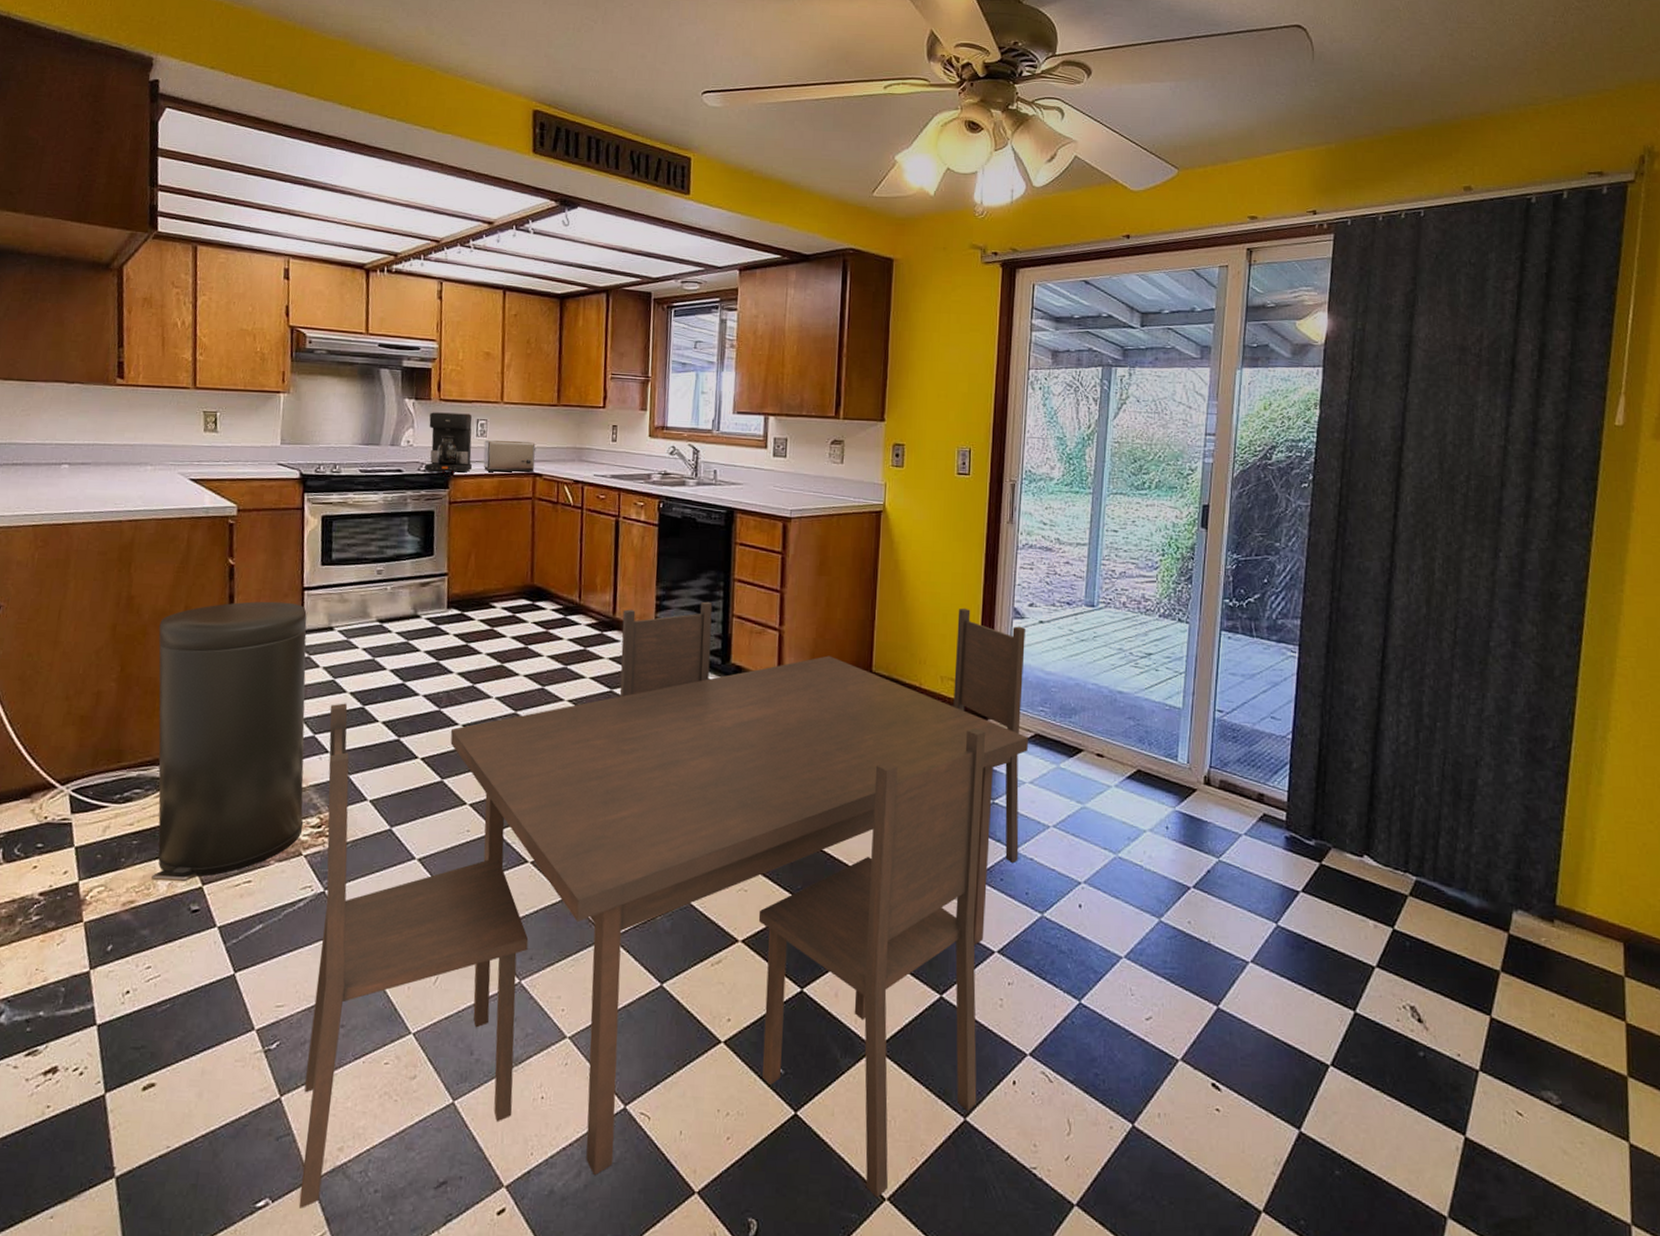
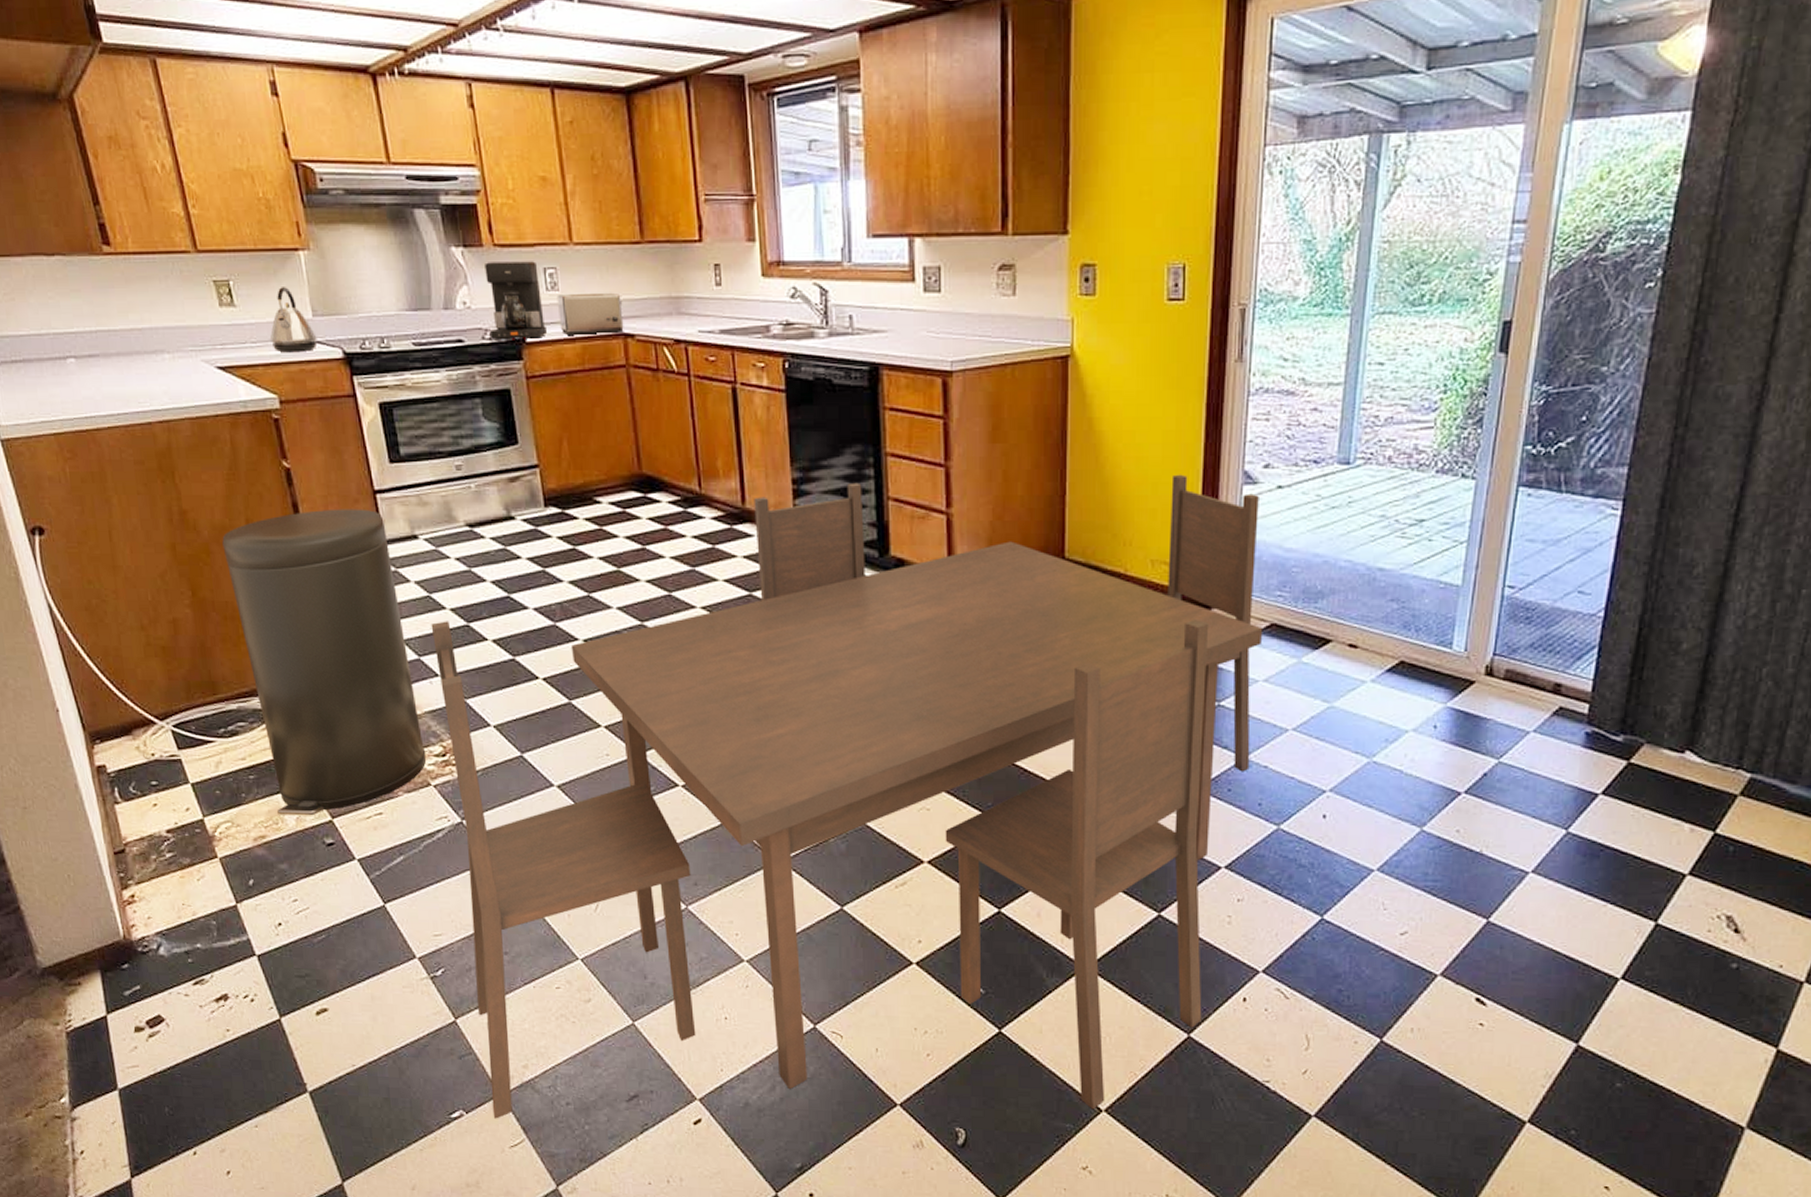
kettle: none [240,420,281,472] -> present [269,287,318,353]

